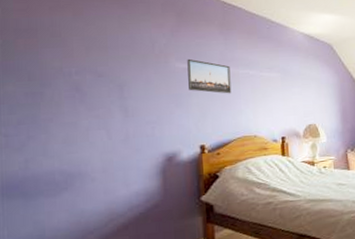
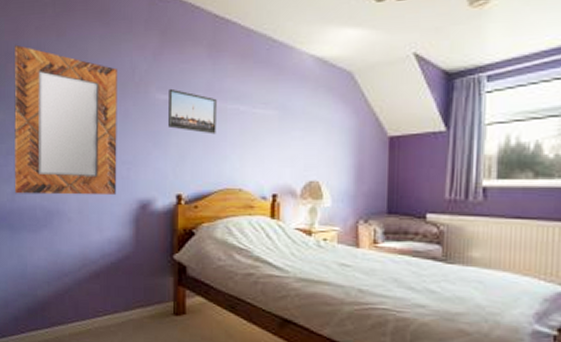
home mirror: none [25,22,142,162] -> present [14,44,117,196]

